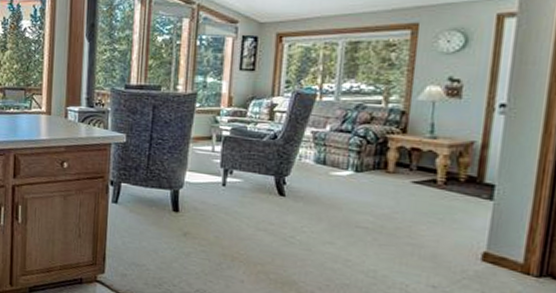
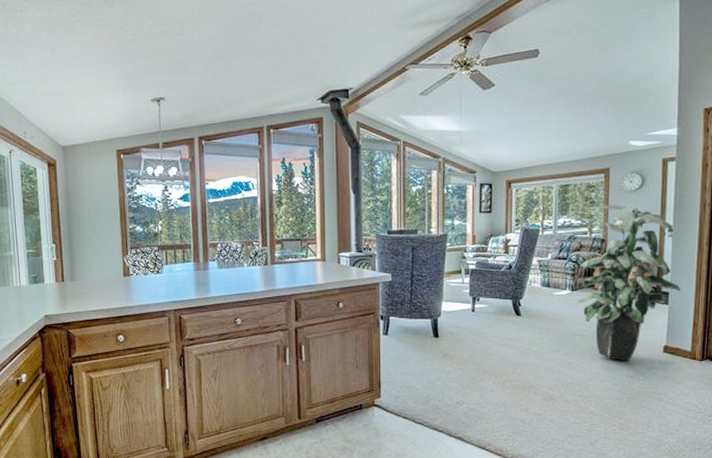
indoor plant: none [362,69,514,267] -> present [576,205,681,362]

